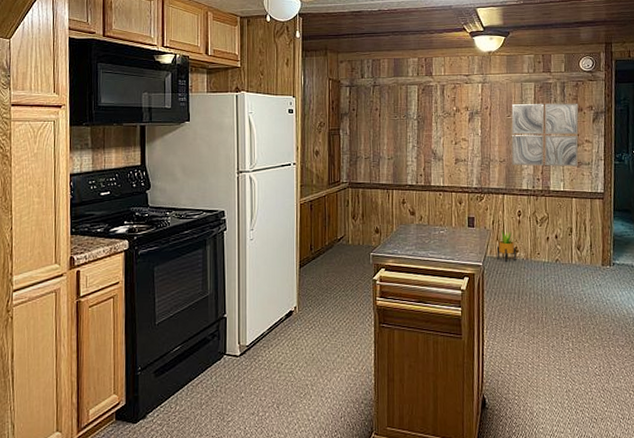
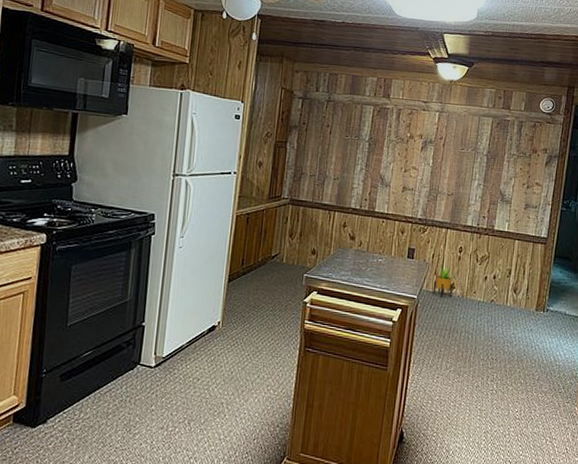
wall art: present [511,103,579,167] -> none [459,137,534,209]

